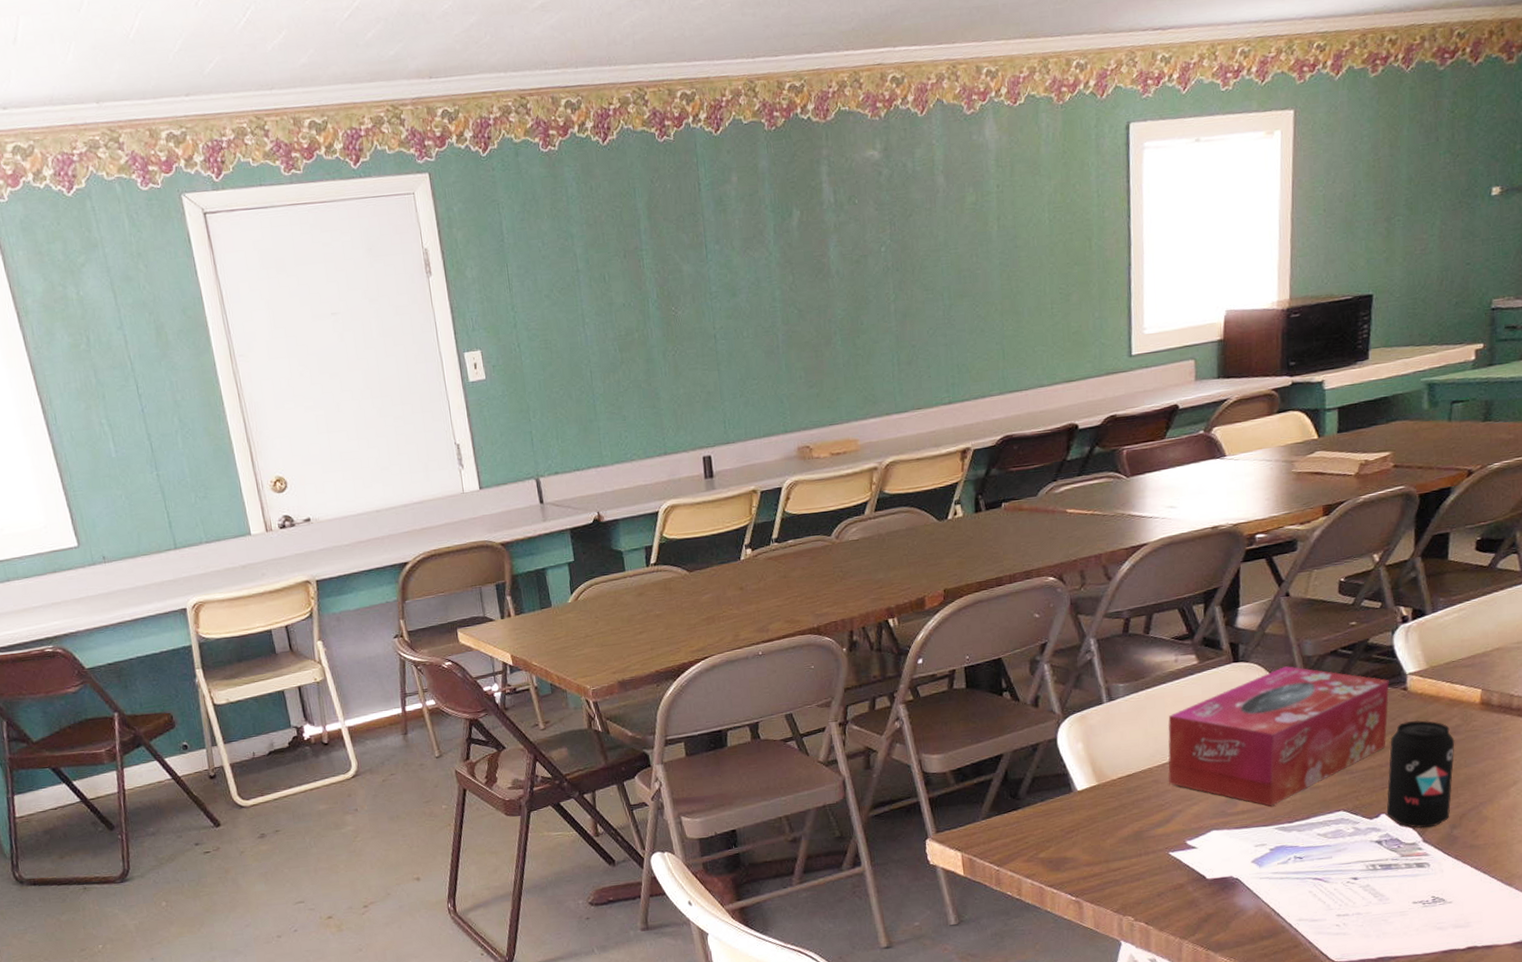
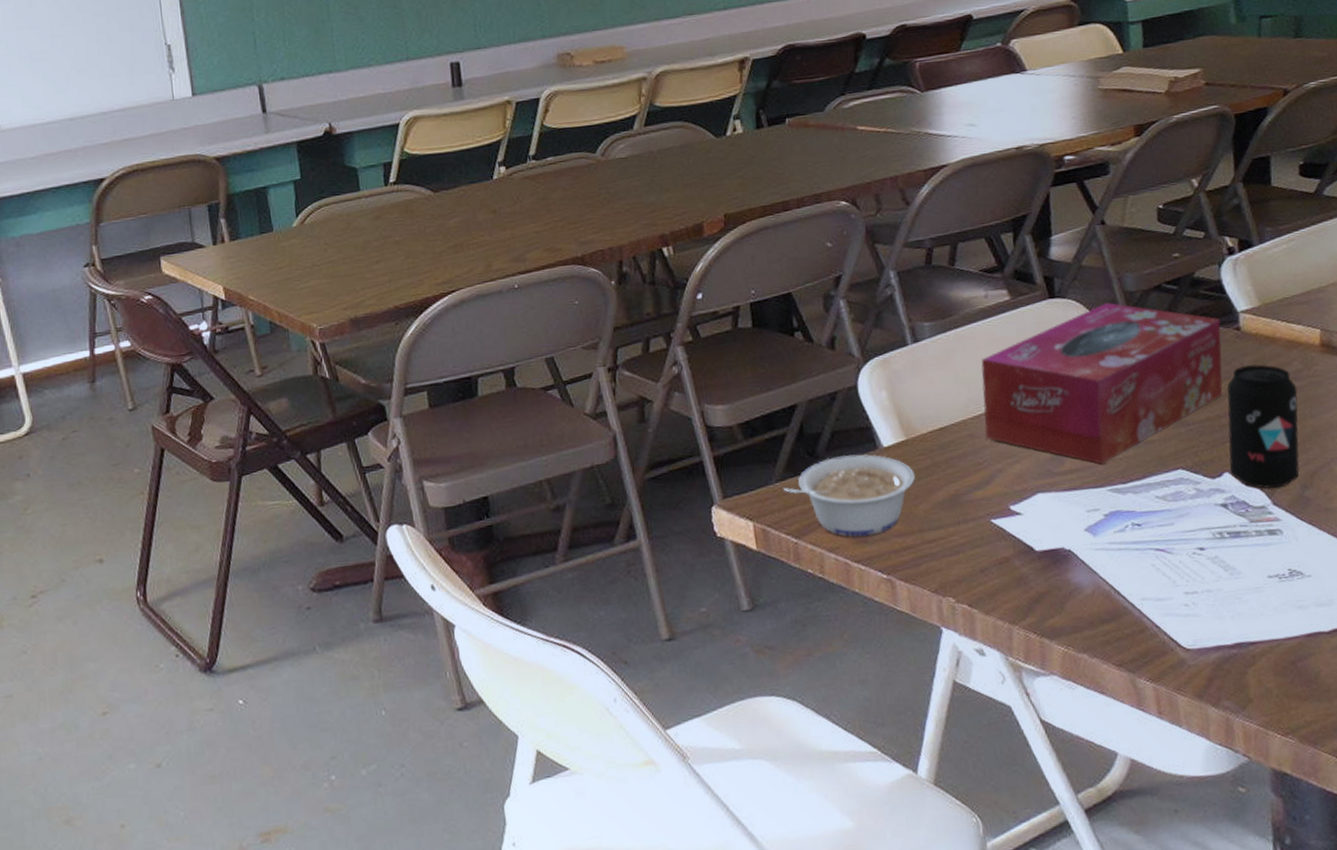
legume: none [988,796,1104,866] -> present [783,454,915,537]

